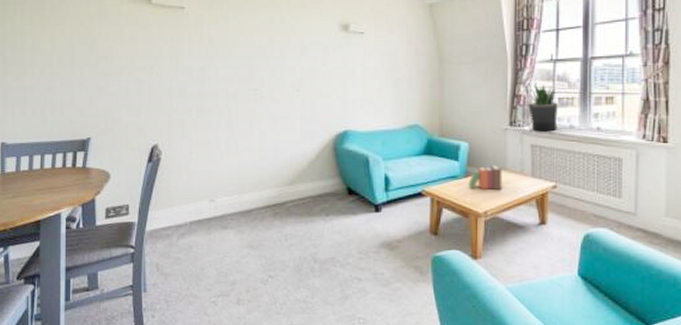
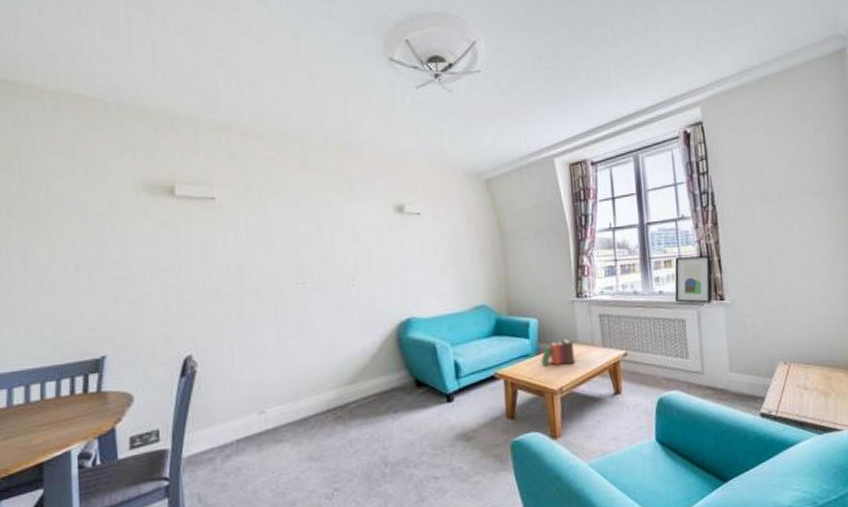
planter: present [528,82,558,132] -> none [592,252,623,301]
picture frame: none [613,95,658,144] -> present [674,255,712,303]

